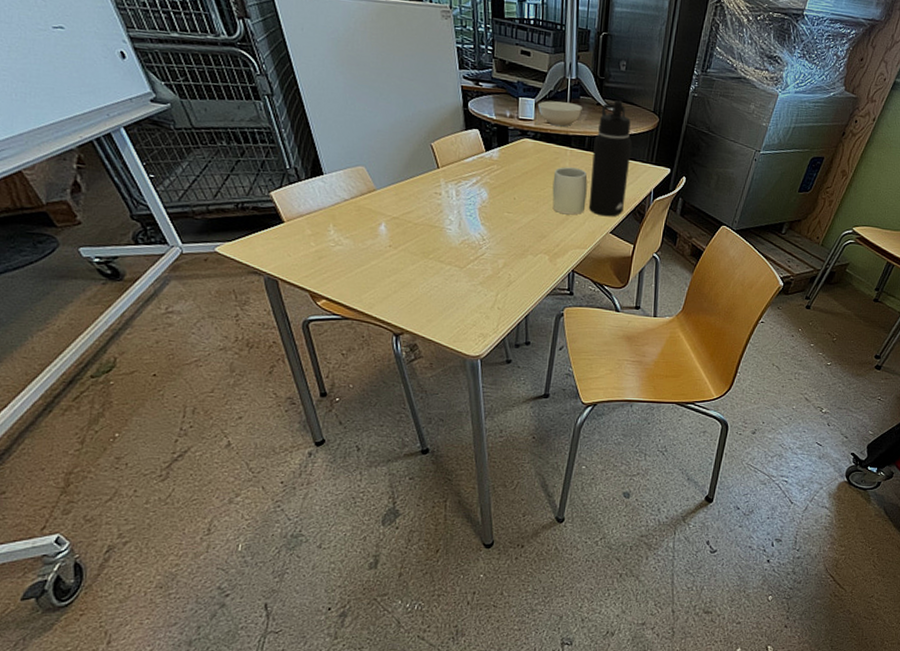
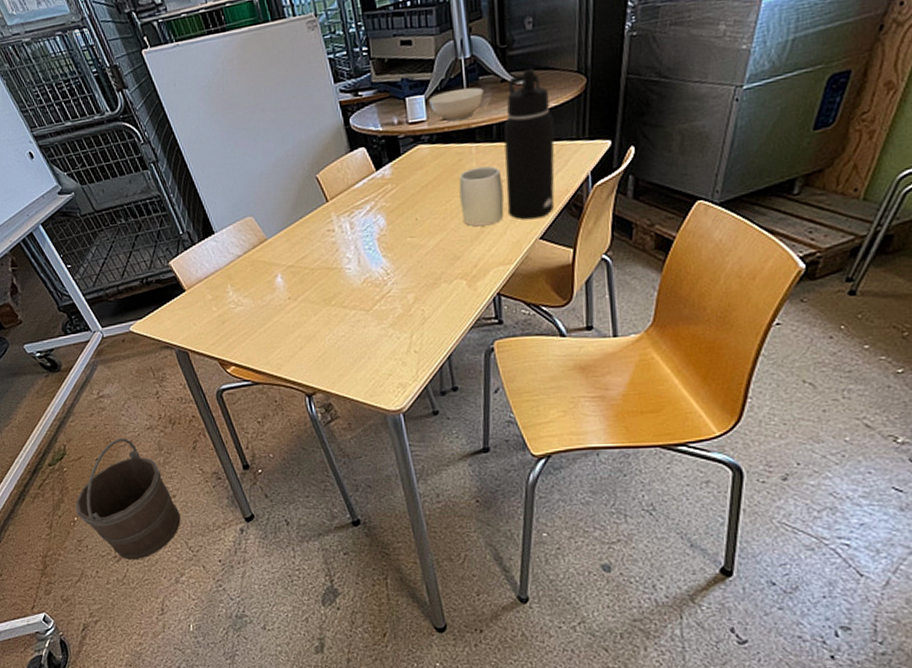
bucket: none [117,356,245,479] -> present [75,438,181,559]

